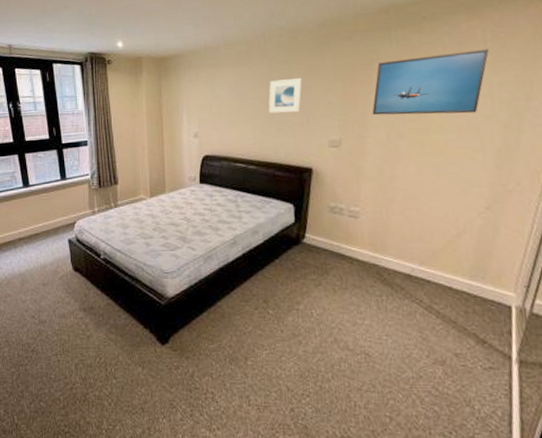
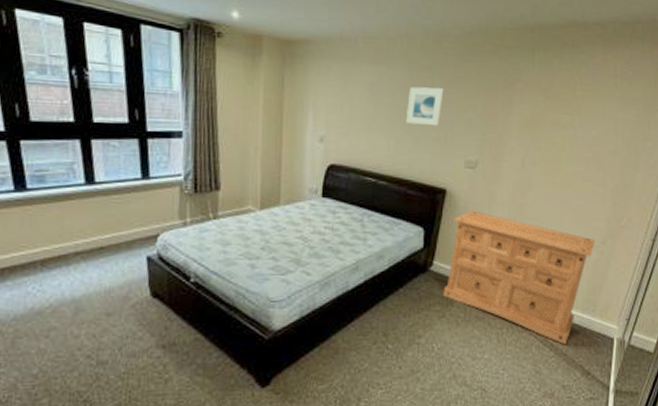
dresser: none [317,185,478,313] -> present [443,210,595,345]
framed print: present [372,48,489,116] -> none [510,83,617,147]

